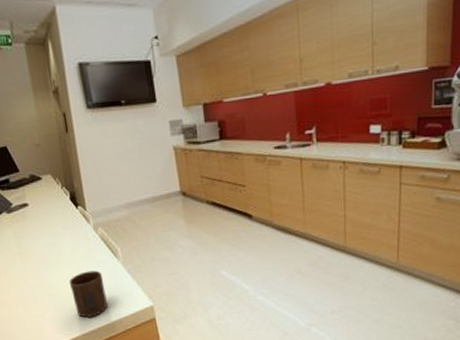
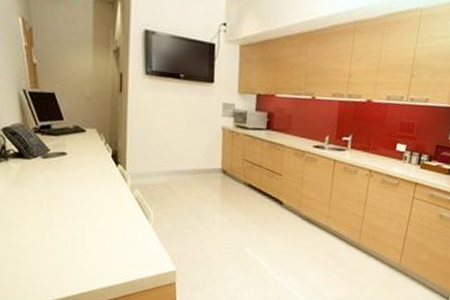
cup: present [69,270,108,318] -> none [95,228,131,273]

